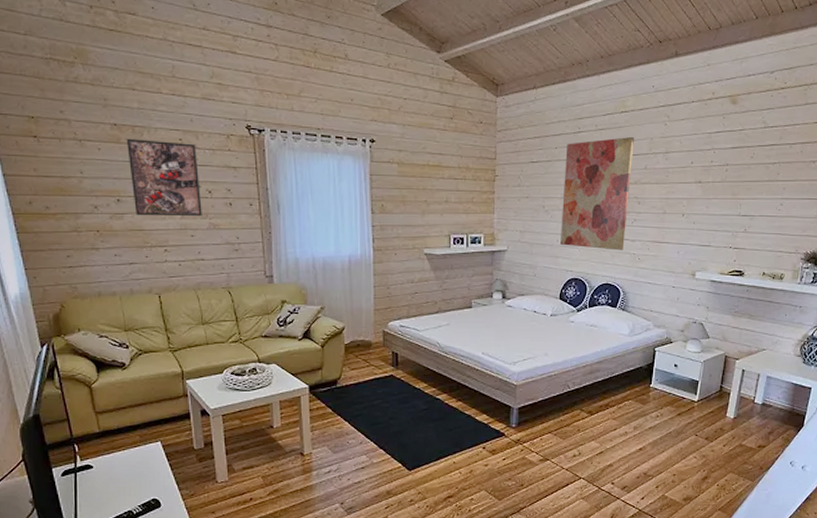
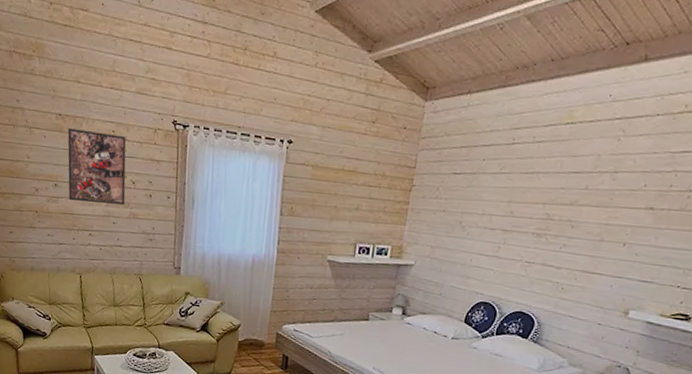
wall art: present [560,136,634,251] -> none [474,151,578,278]

